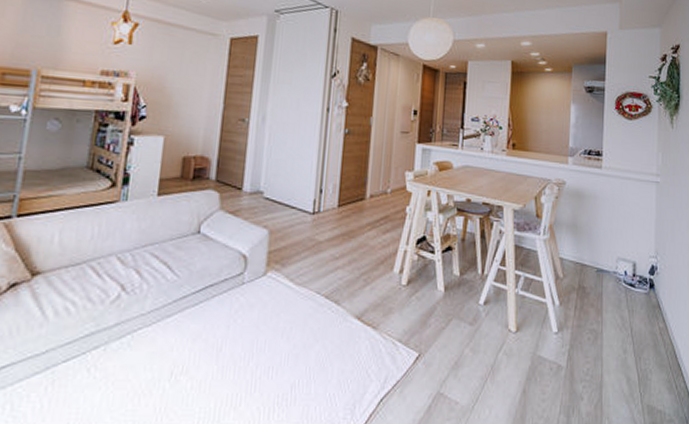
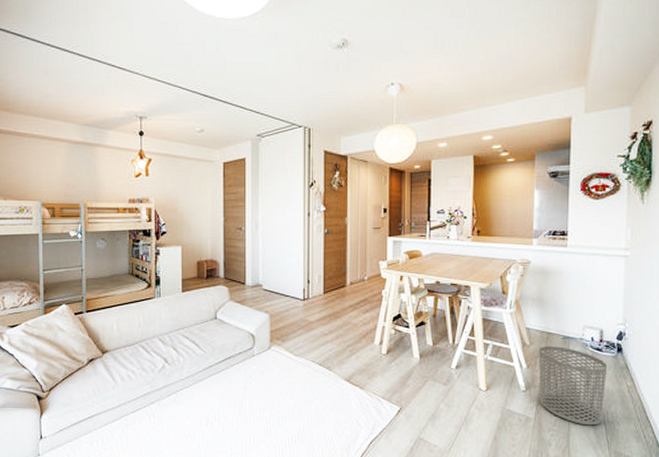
waste bin: none [571,280,640,375] -> present [538,346,608,426]

